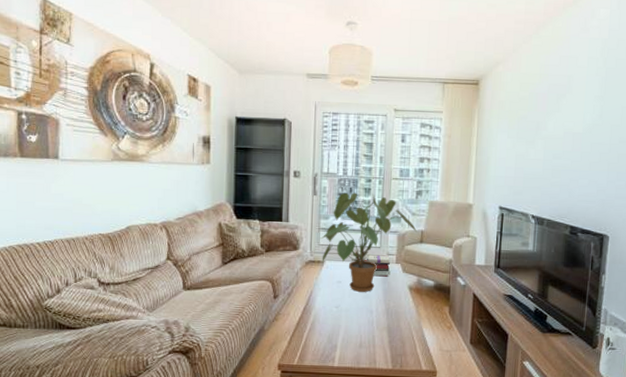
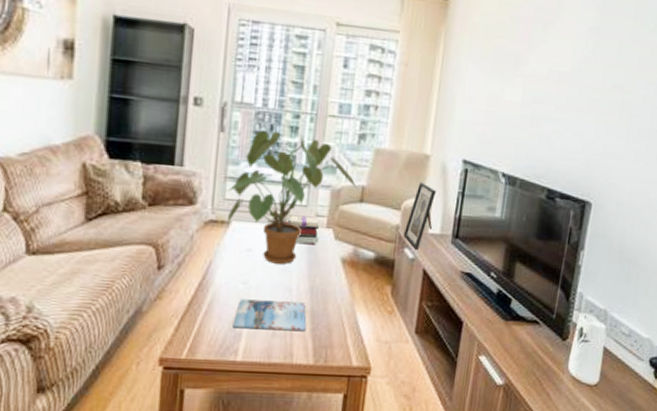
magazine: none [330,319,385,343] -> present [233,299,307,331]
picture frame: none [455,225,479,278] -> present [403,182,436,250]

